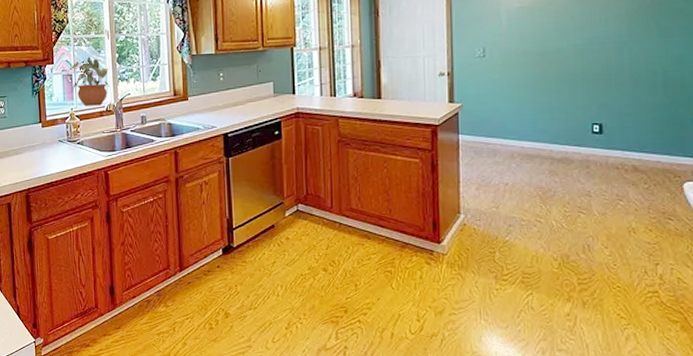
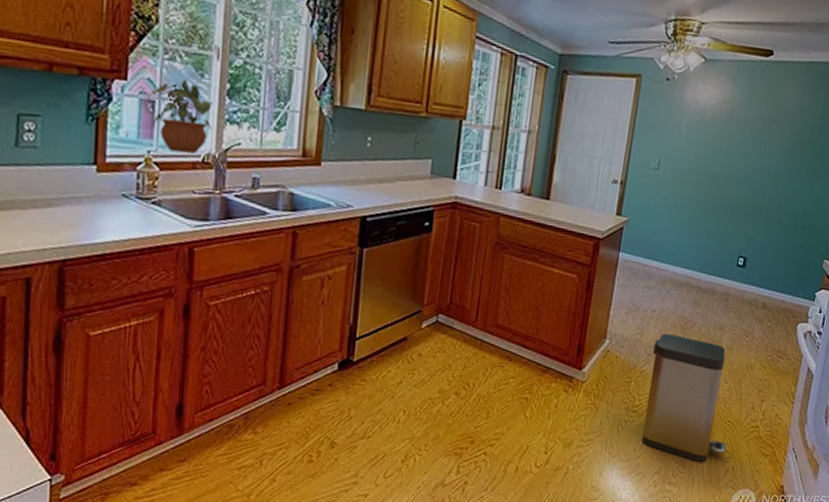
pedal bin: none [514,204,622,329] -> present [642,333,727,462]

